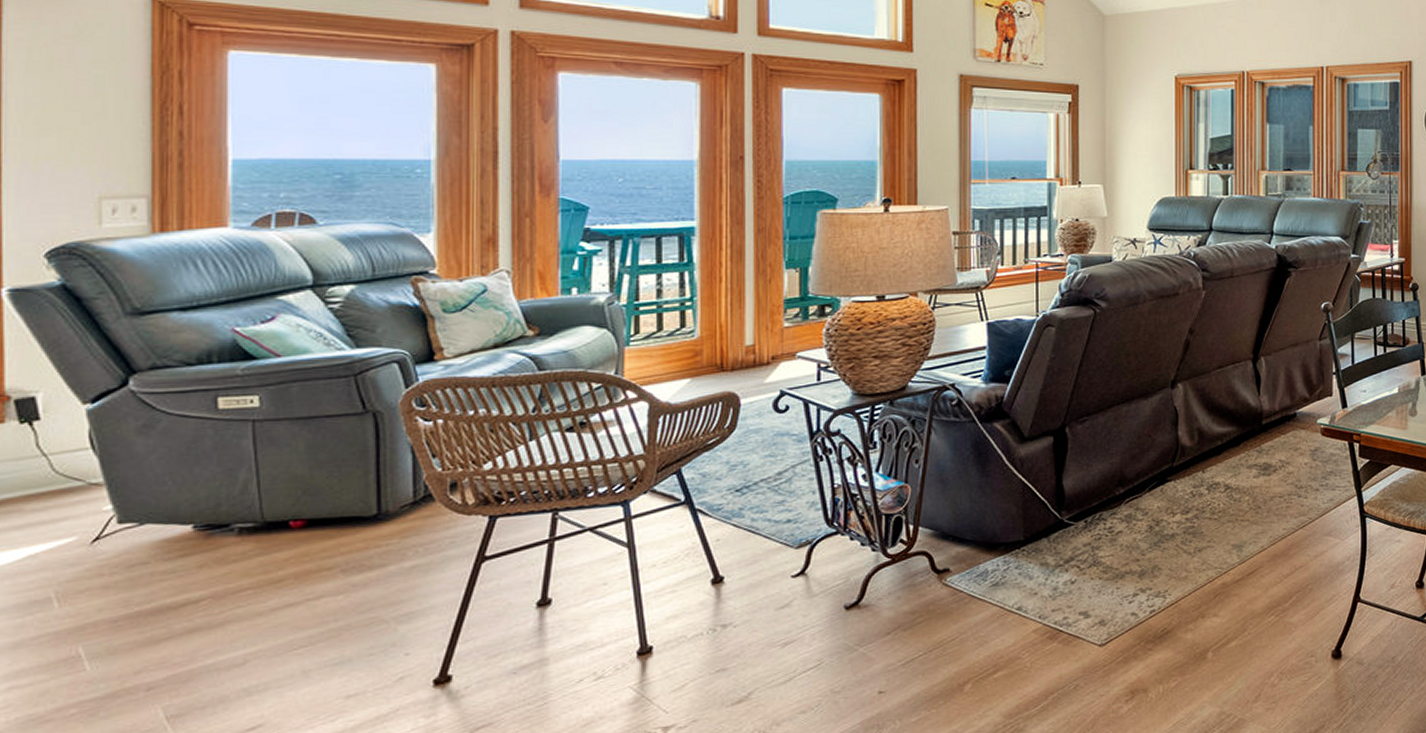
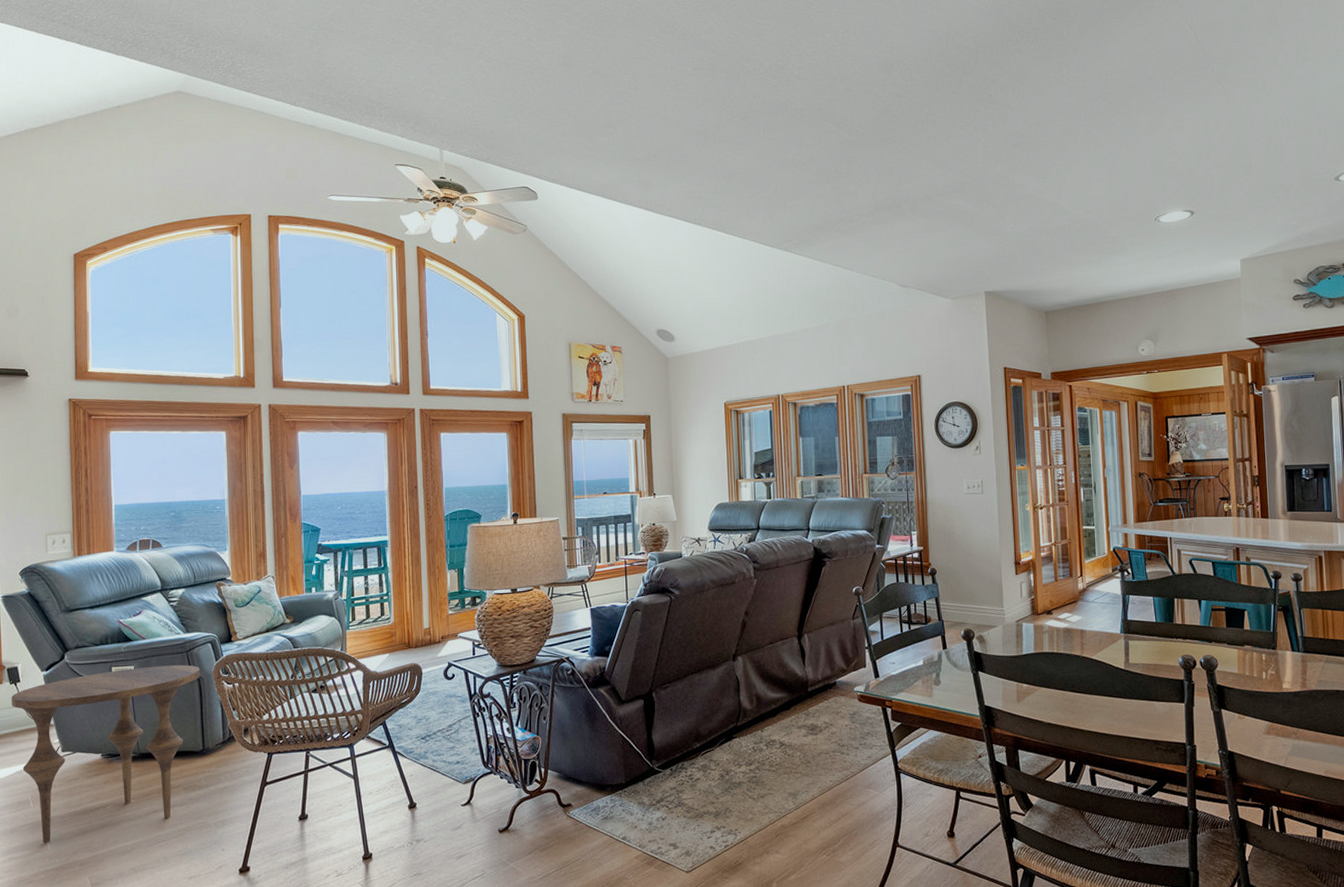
side table: none [21,393,378,661] -> present [11,665,200,843]

